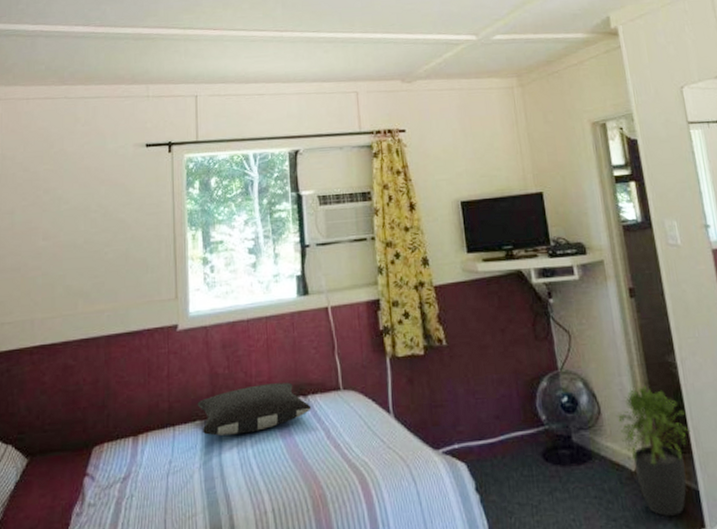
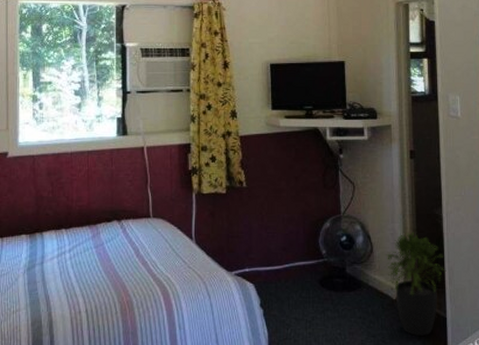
pillow: present [197,382,312,436] -> none [23,208,124,248]

